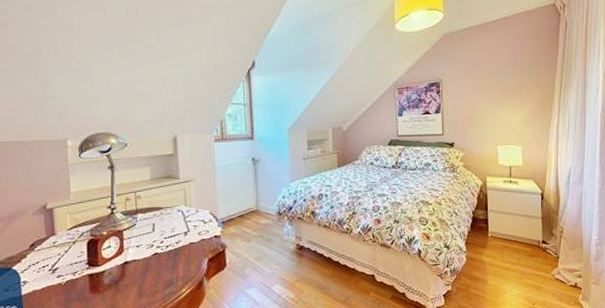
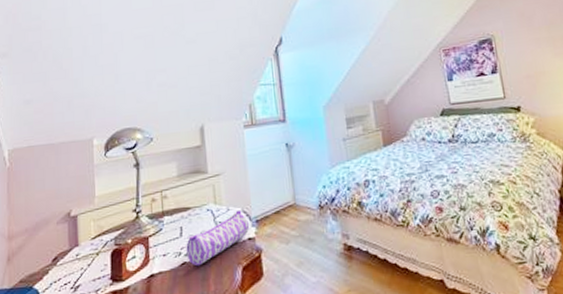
pencil case: none [158,212,215,257] -> present [186,210,249,266]

